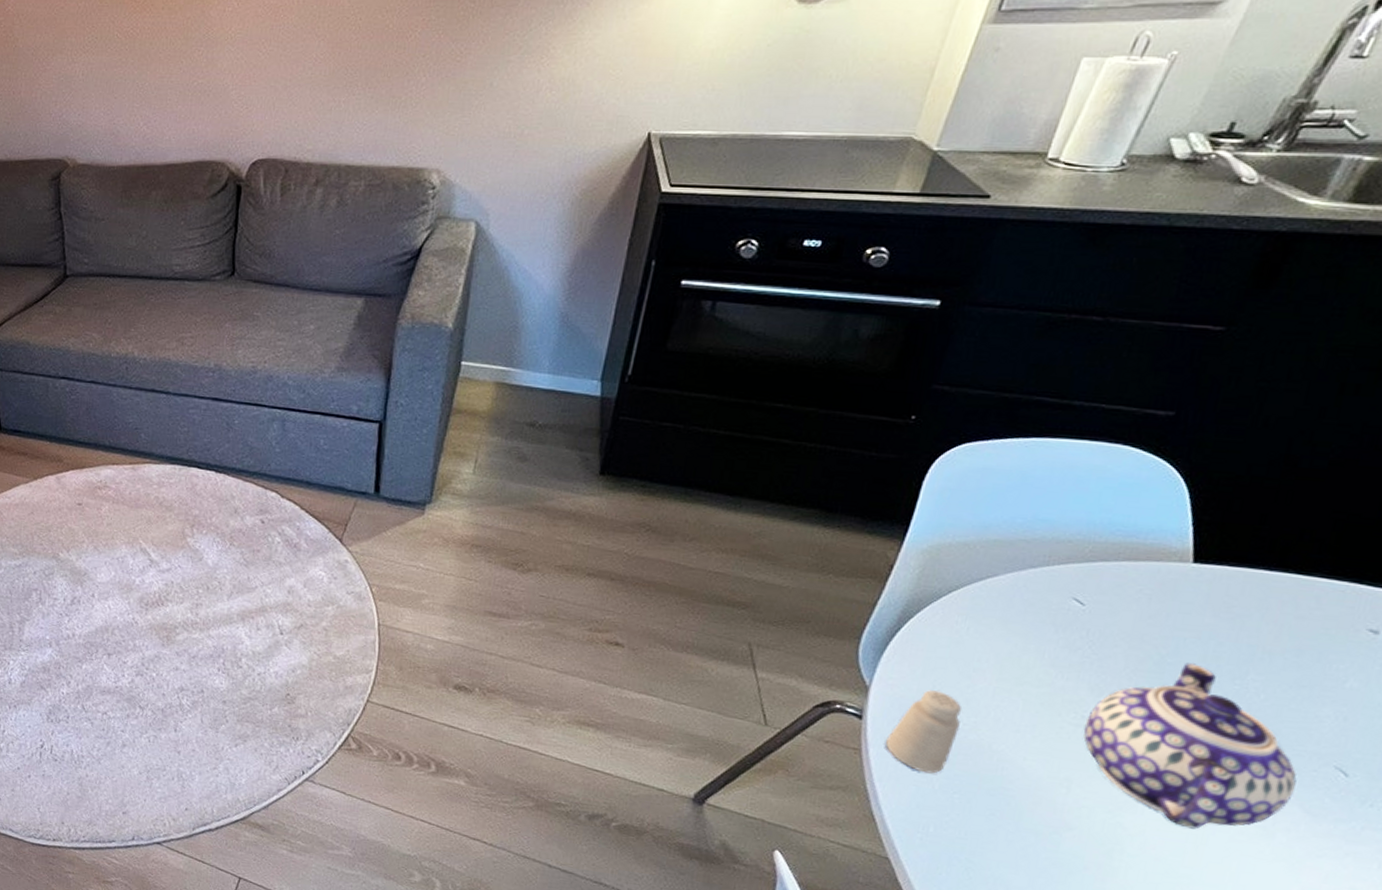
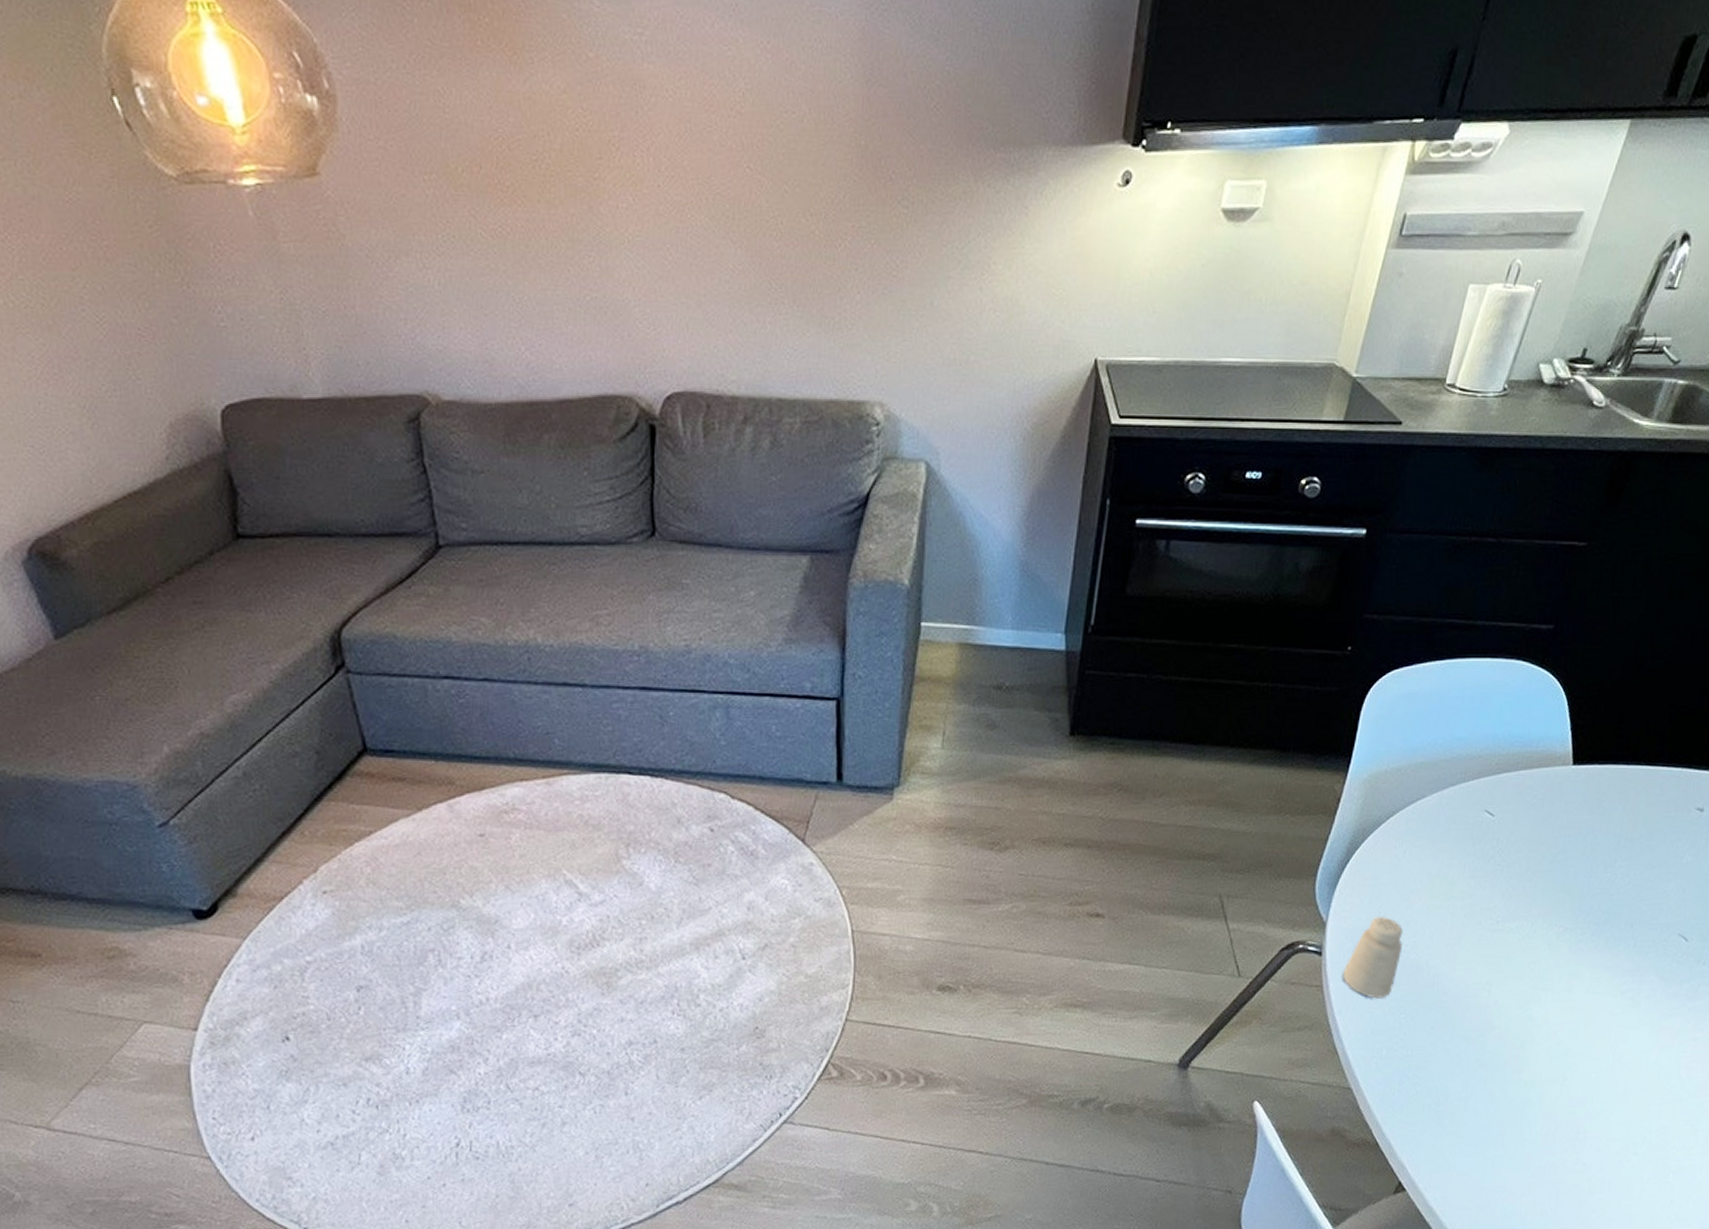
teapot: present [1083,663,1297,829] -> none [1498,858,1653,1010]

